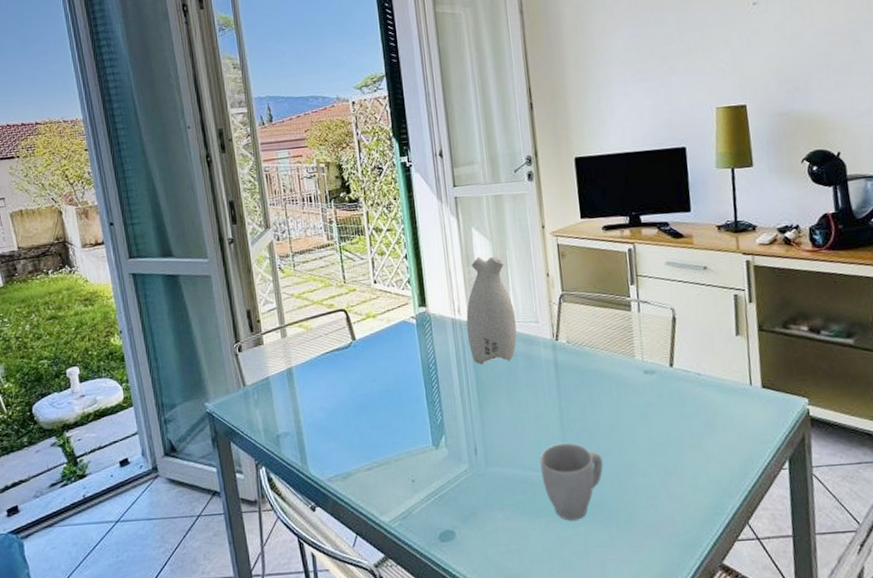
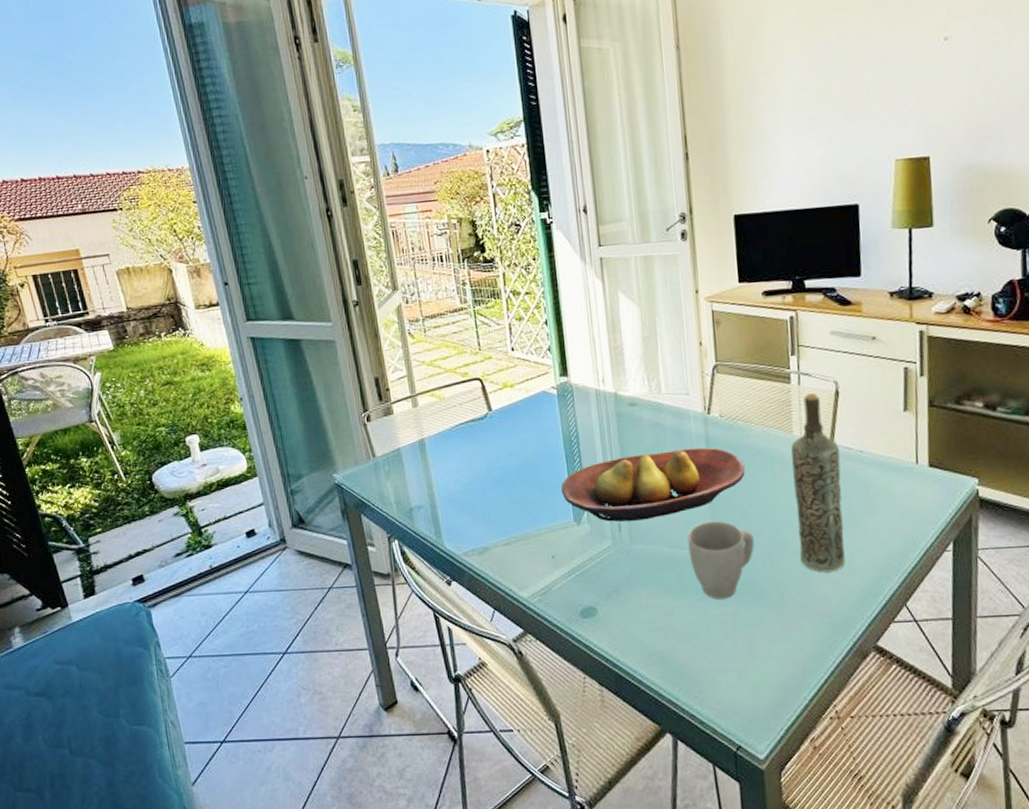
fruit bowl: none [420,372,592,446] -> present [561,447,745,522]
vase: present [466,256,517,365] -> none [611,323,666,439]
bottle: none [634,320,689,493] -> present [791,393,845,573]

